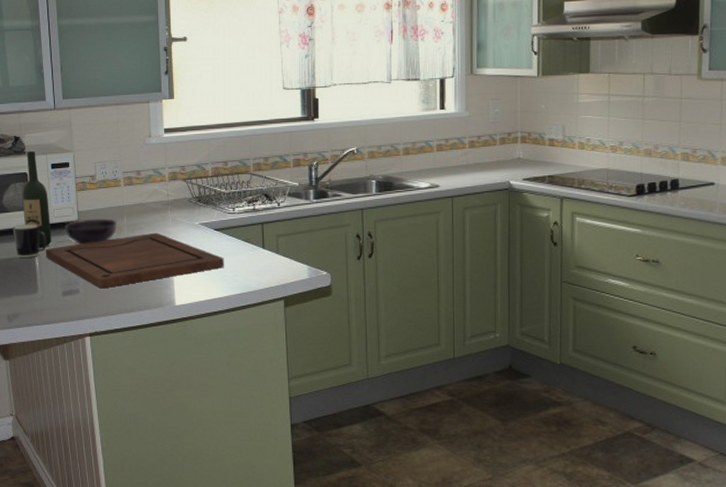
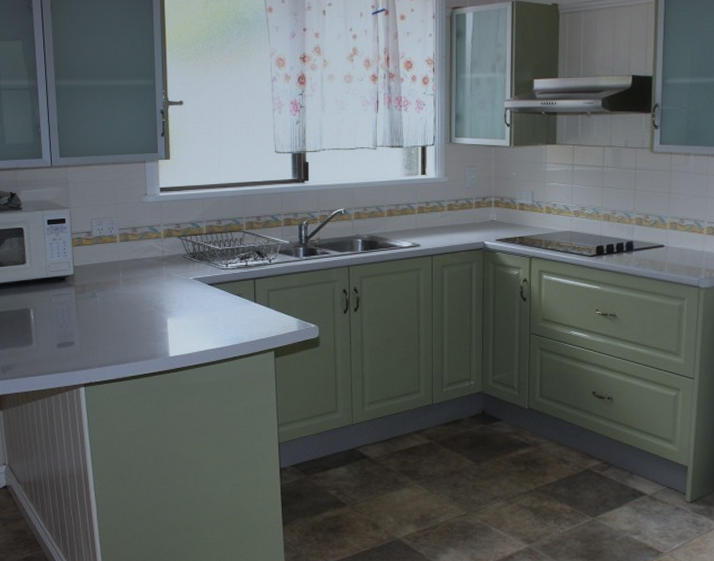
mug: present [12,224,47,257] -> none [7,278,42,310]
wine bottle: present [22,150,51,247] -> none [17,206,47,300]
cutting board: present [45,232,224,289] -> none [40,287,217,341]
bowl: present [65,219,117,244] -> none [60,273,112,298]

